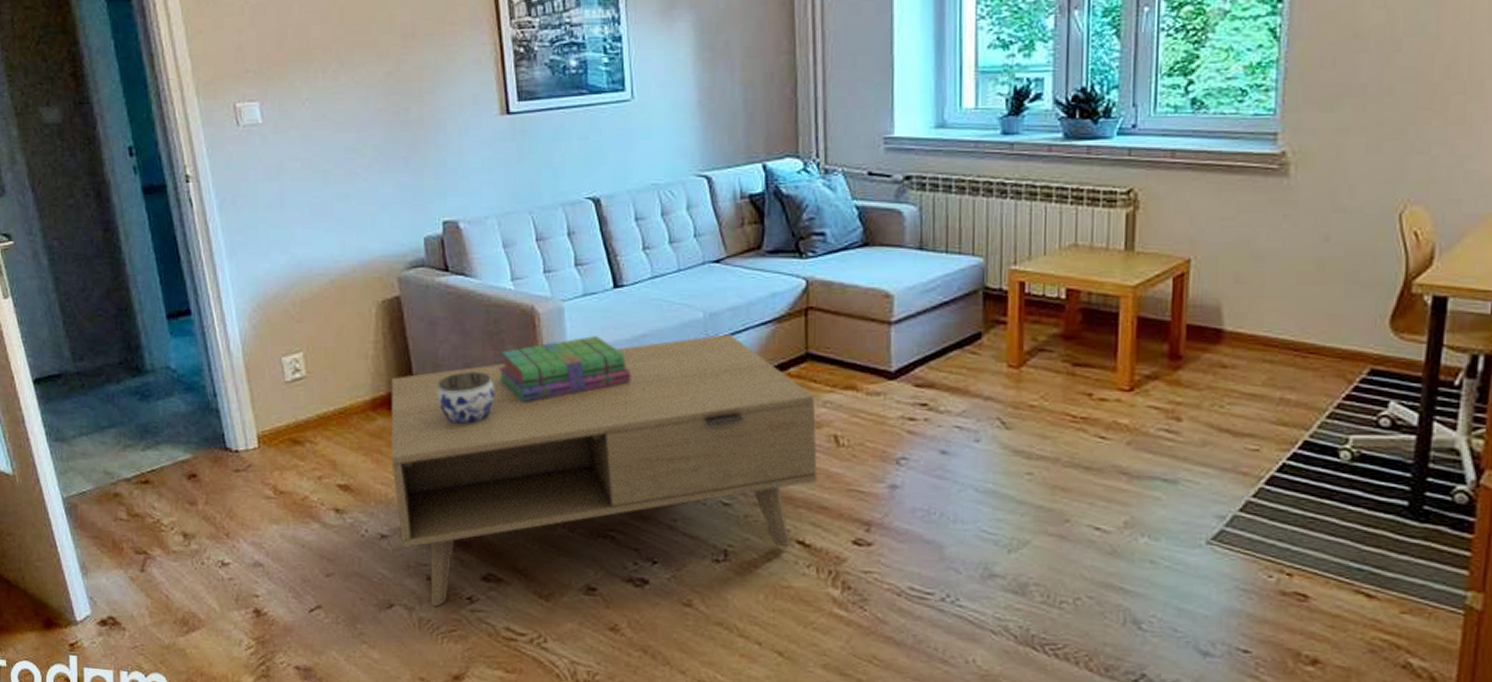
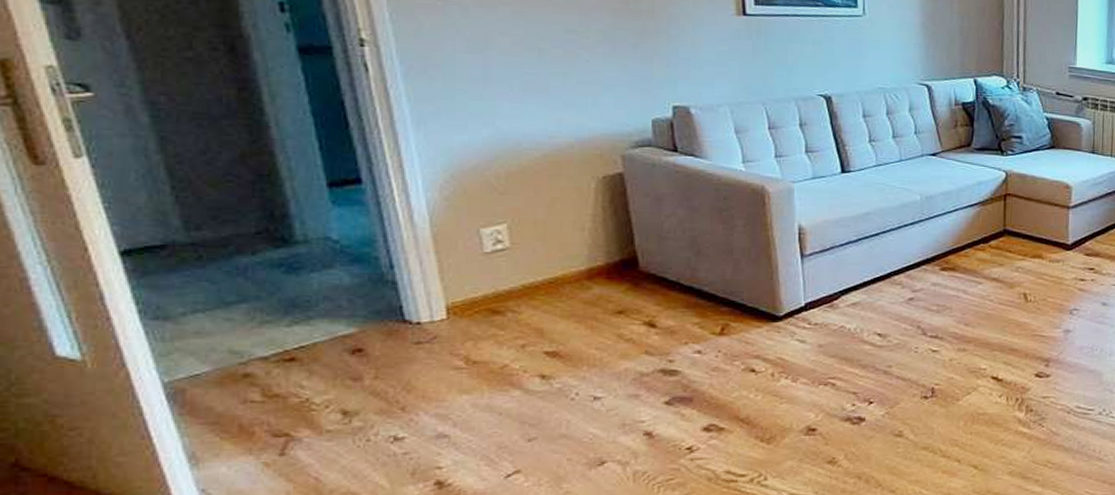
coffee table: present [391,334,817,607] -> none [608,213,1010,460]
jar: present [436,371,495,424] -> none [660,243,723,291]
stack of books: present [498,336,632,402] -> none [726,213,855,270]

